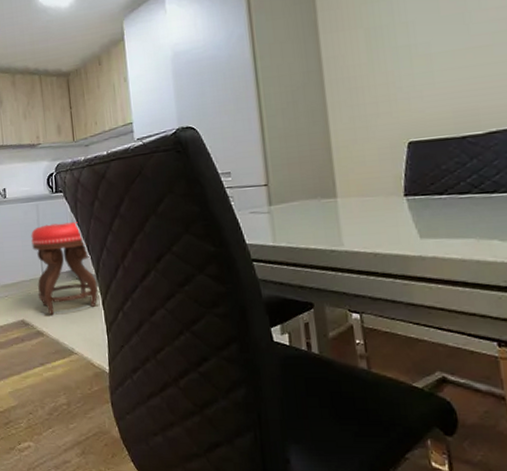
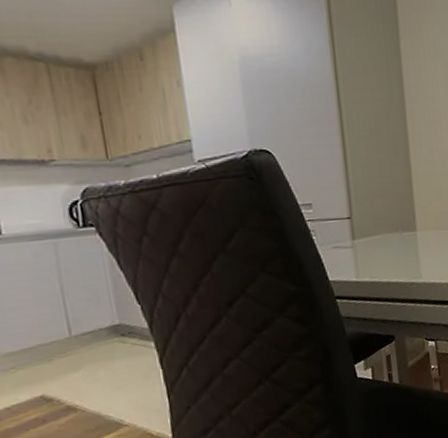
stool: present [31,222,98,315] -> none [47,264,154,384]

